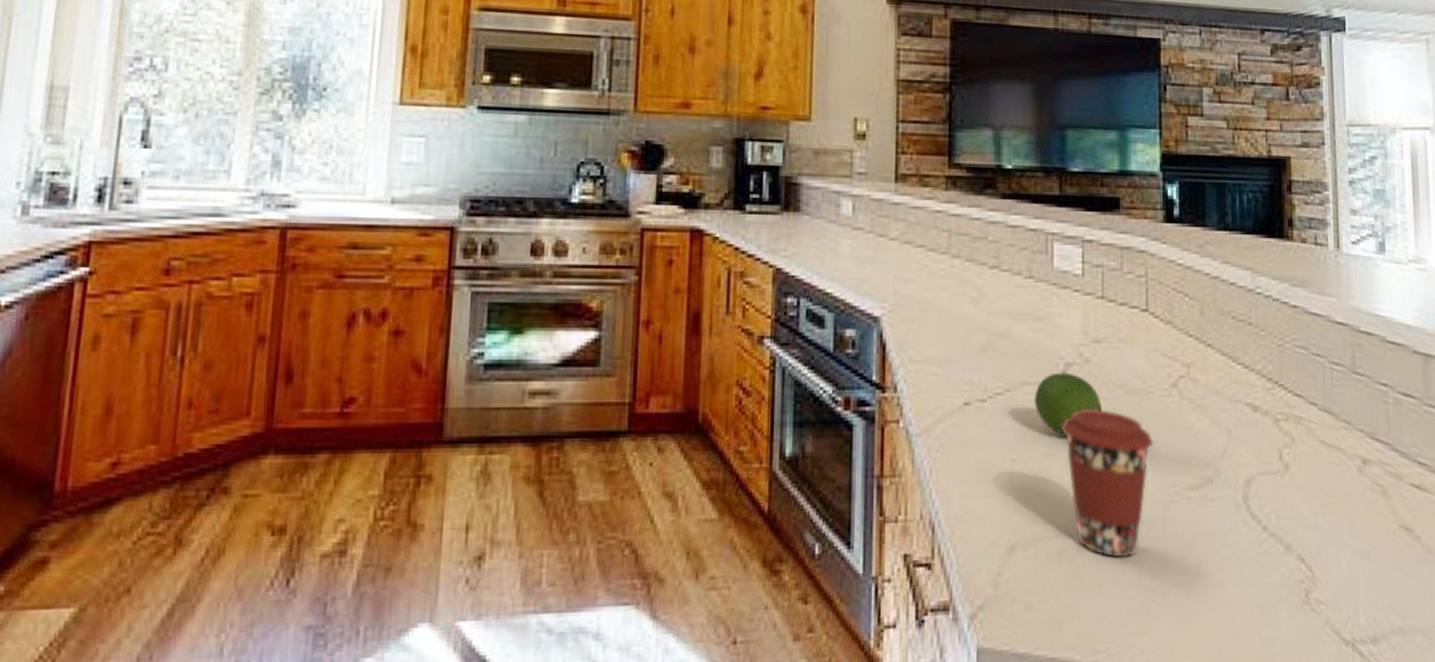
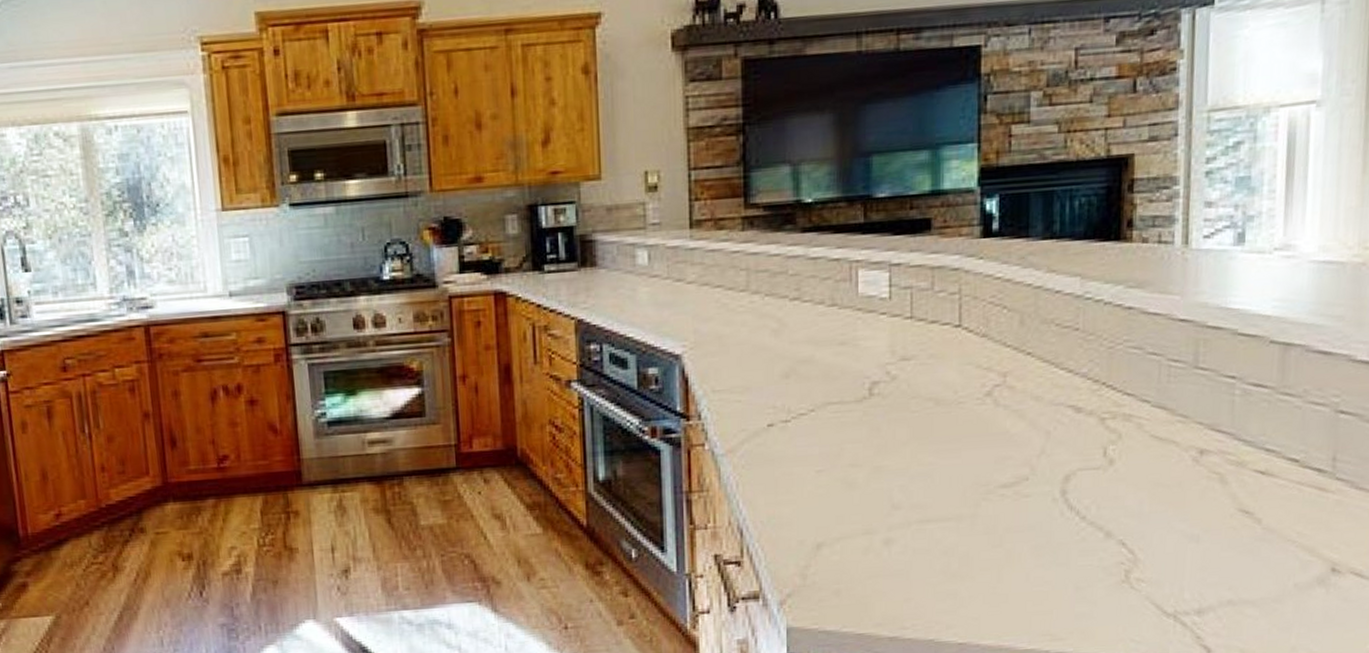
fruit: present [1033,372,1102,436] -> none [838,390,910,448]
coffee cup: present [1062,410,1154,559] -> none [868,421,966,551]

